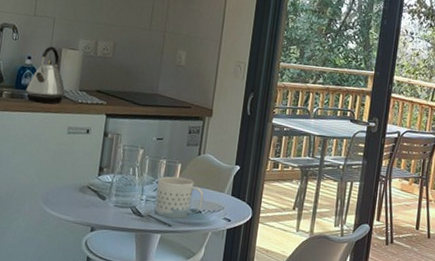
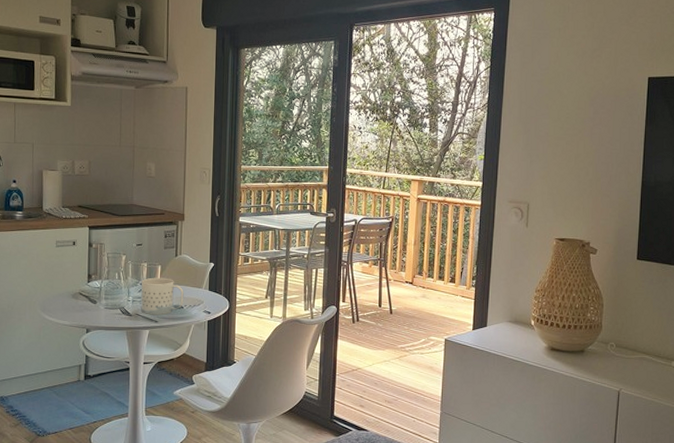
kettle: present [26,46,66,104] -> none [15,169,50,222]

